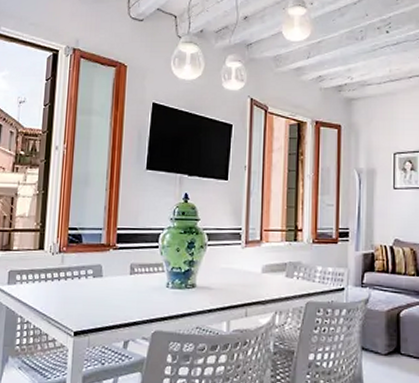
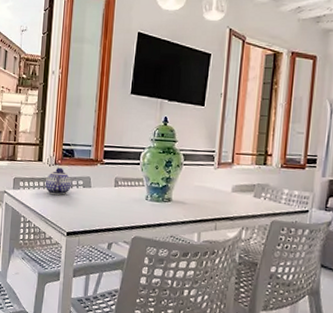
teapot: none [47,256,79,288] -> present [45,167,72,195]

